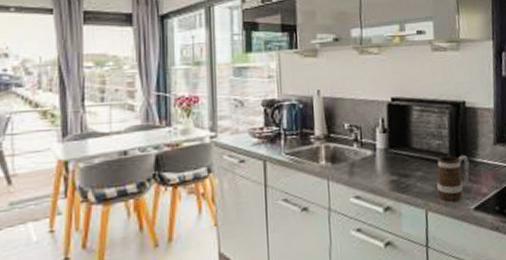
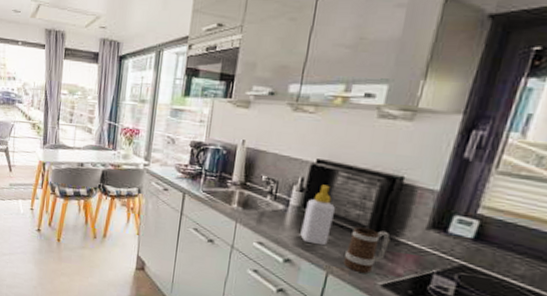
soap bottle: none [392,121,420,184] -> present [300,184,335,246]

